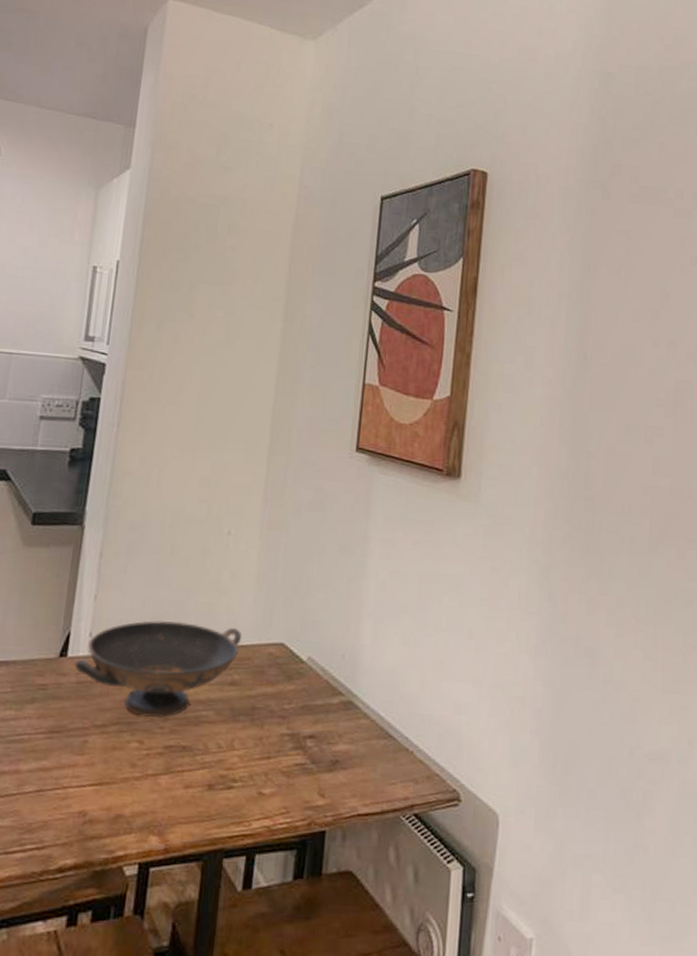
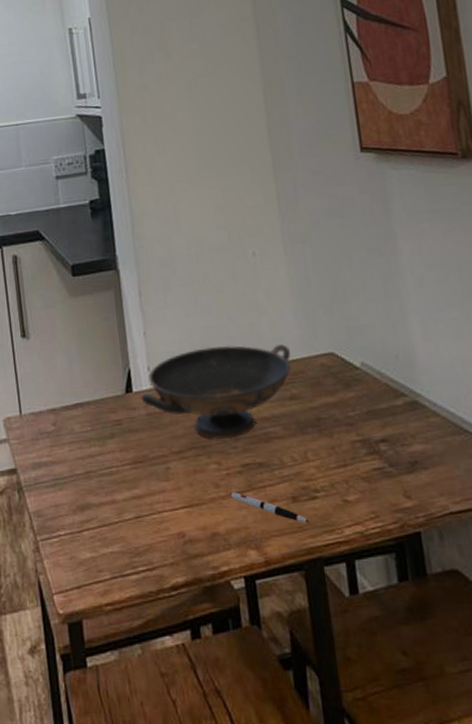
pen: none [146,774,220,812] -> present [231,492,310,522]

